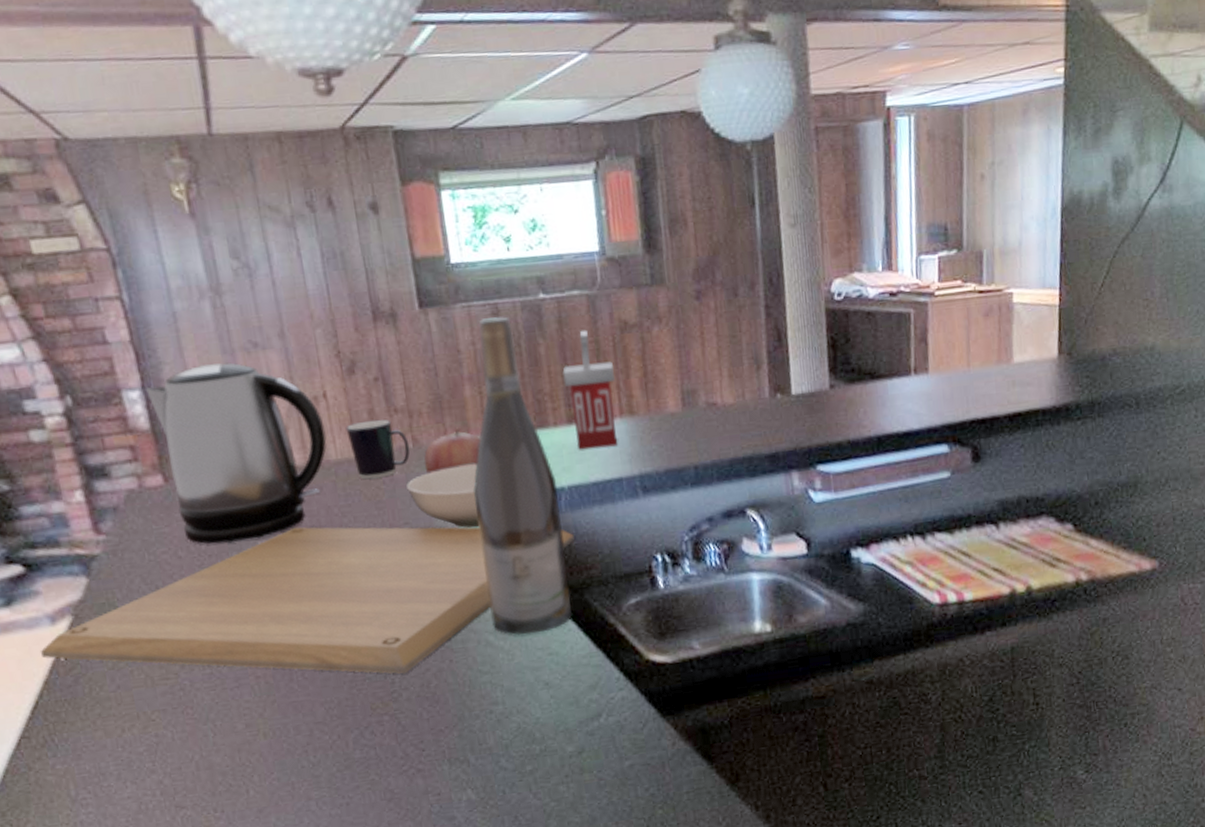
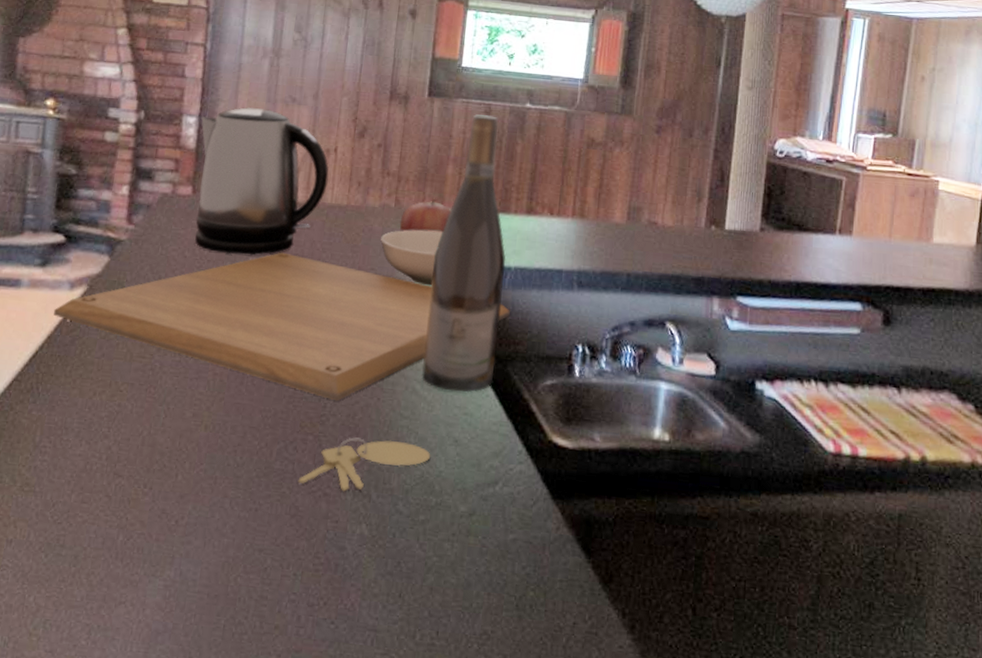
mug: present [345,419,410,480] -> none [344,177,392,227]
key: none [385,698,524,766] -> present [297,437,431,492]
soap dispenser: present [562,329,618,450] -> none [529,139,575,242]

